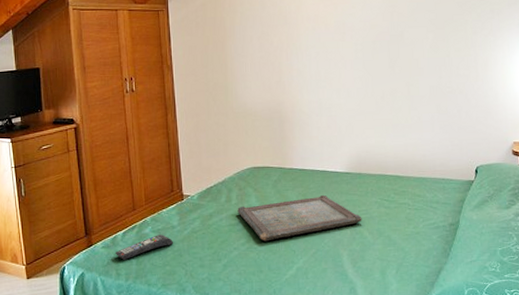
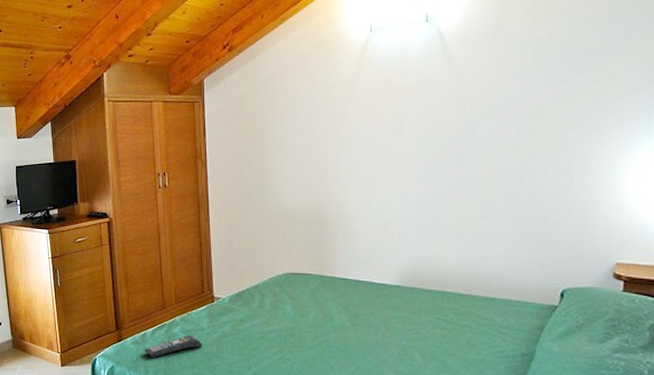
serving tray: present [237,194,362,242] -> none [270,308,413,353]

